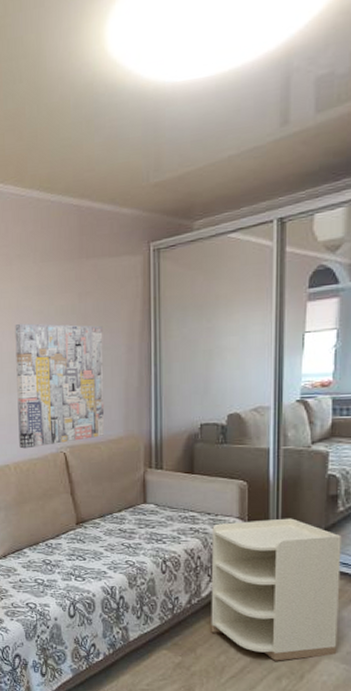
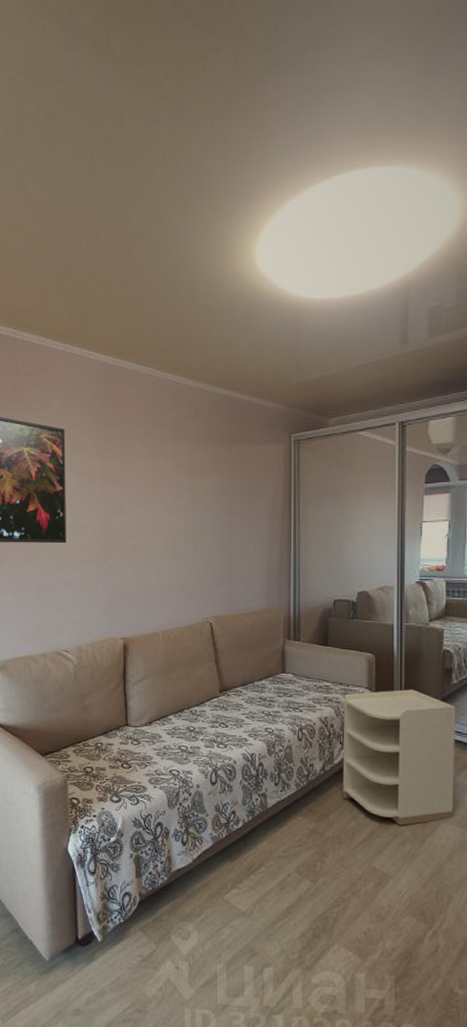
wall art: present [15,323,105,449] -> none [167,498,248,617]

